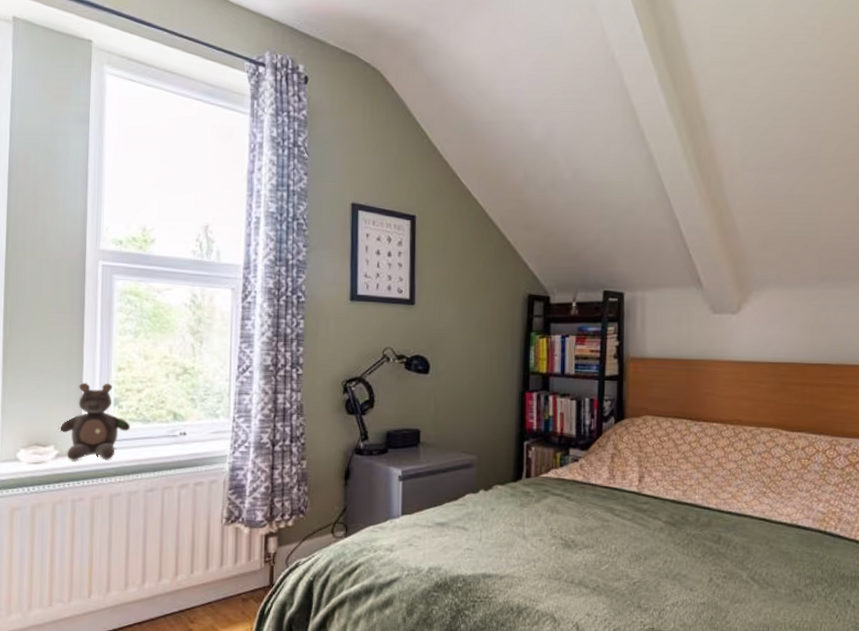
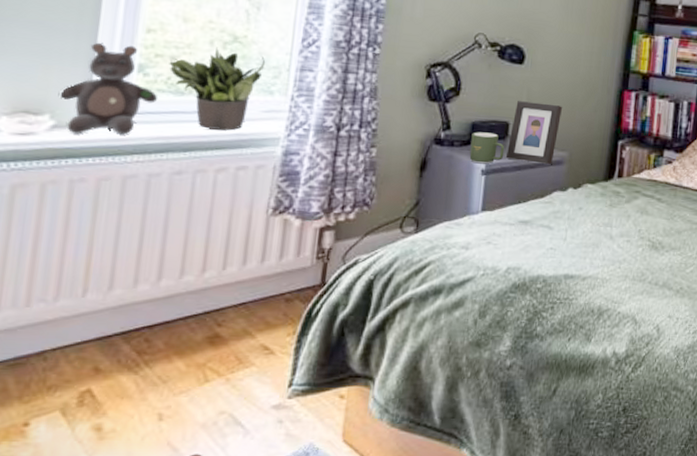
potted plant: none [136,379,211,451] -> present [169,47,266,131]
mug: none [387,440,418,471] -> present [469,132,505,164]
picture frame: none [419,409,469,467] -> present [505,101,563,164]

